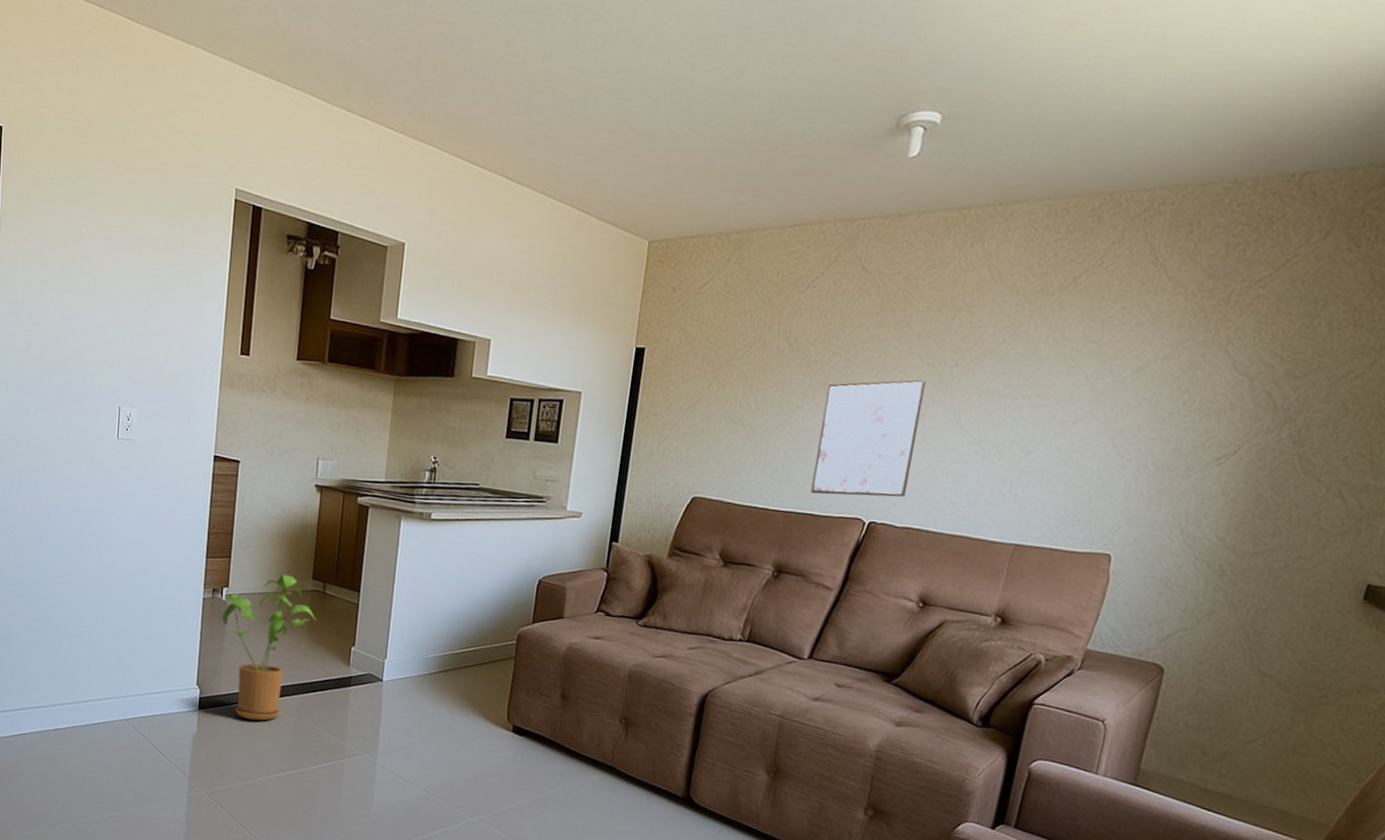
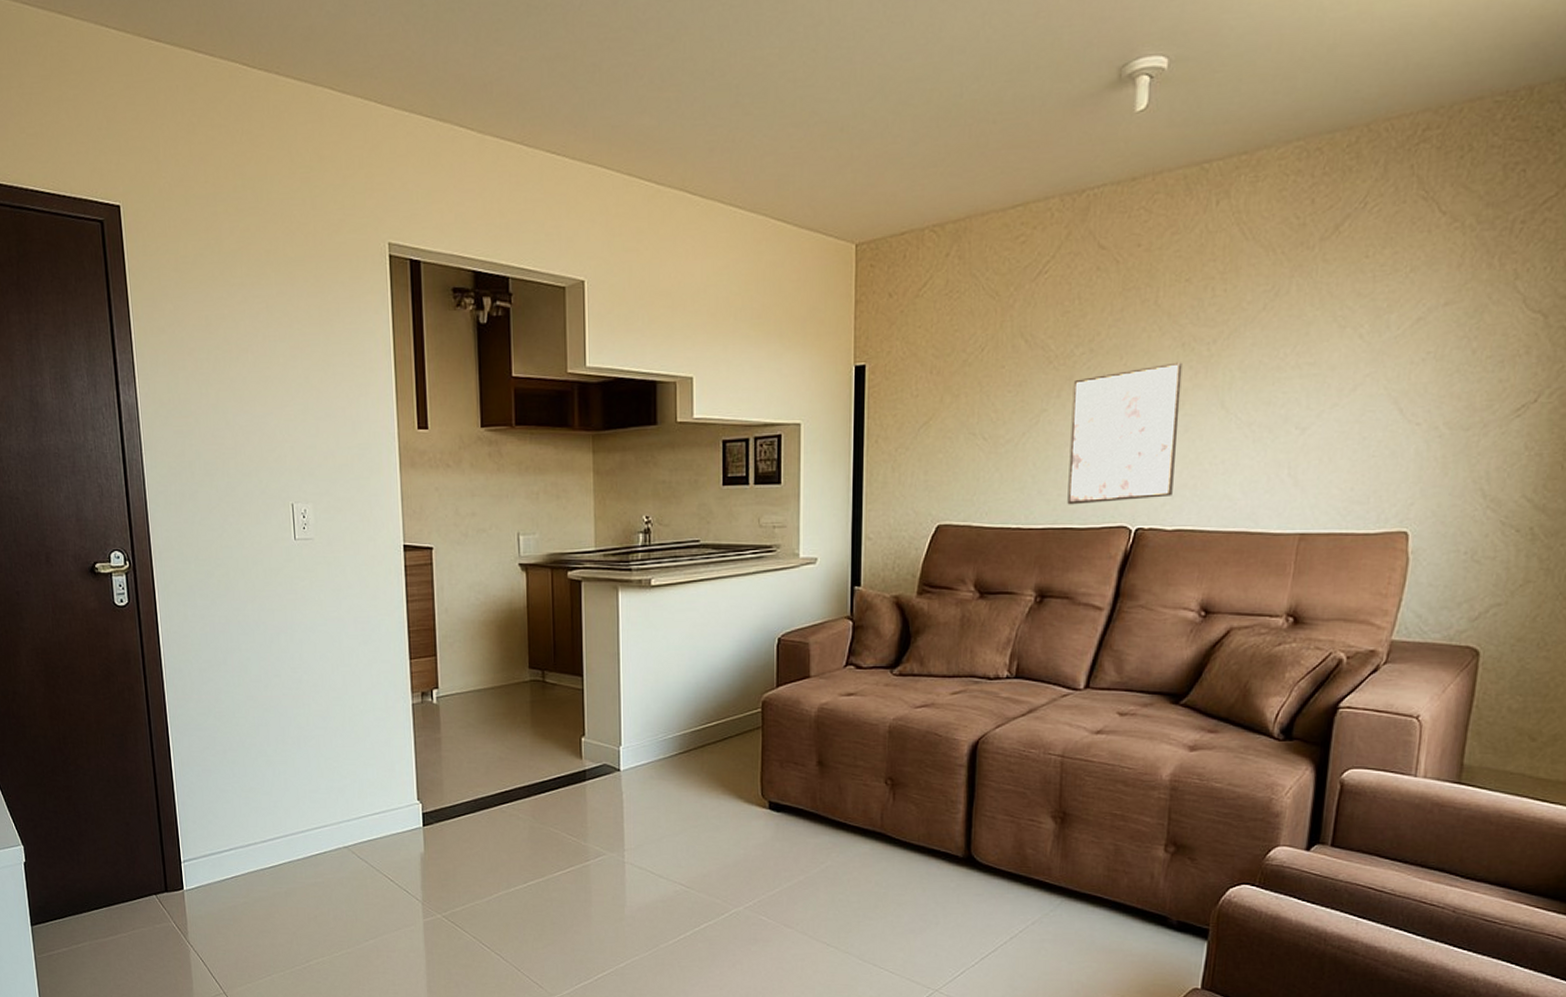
house plant: present [222,574,317,721] -> none [435,667,539,830]

